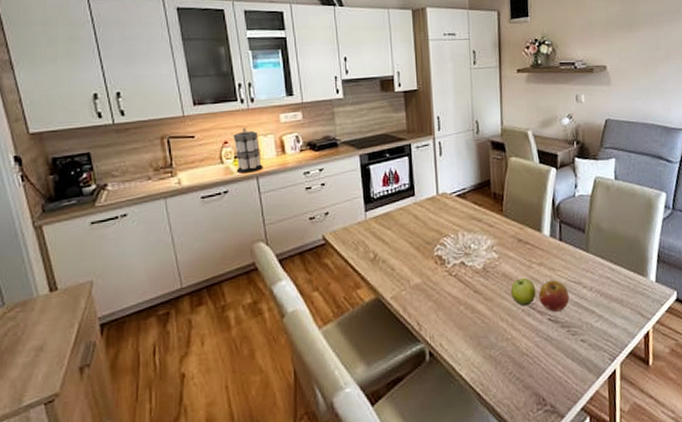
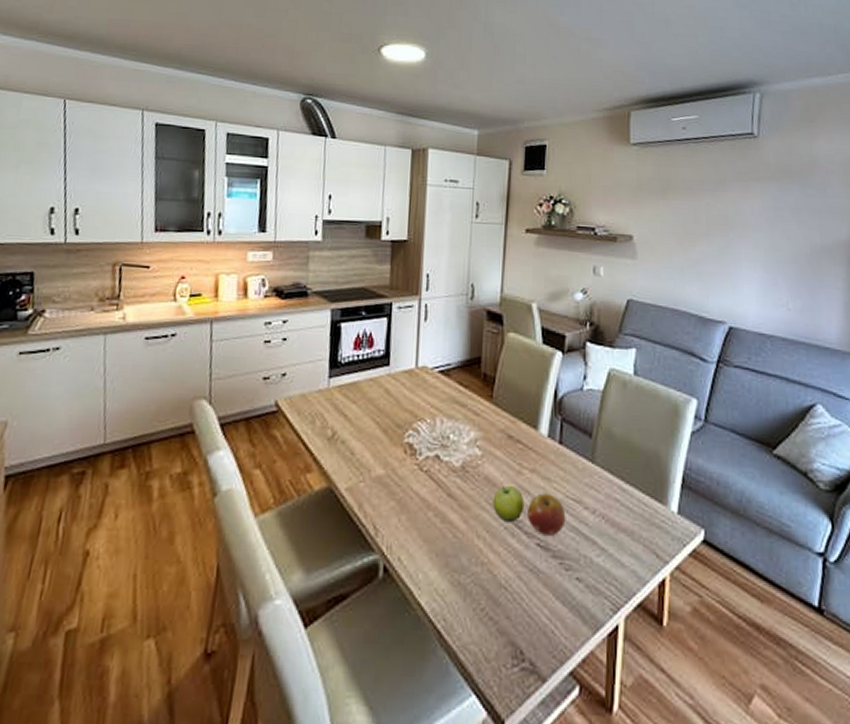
spice rack: present [232,128,263,173] -> none [190,263,221,316]

